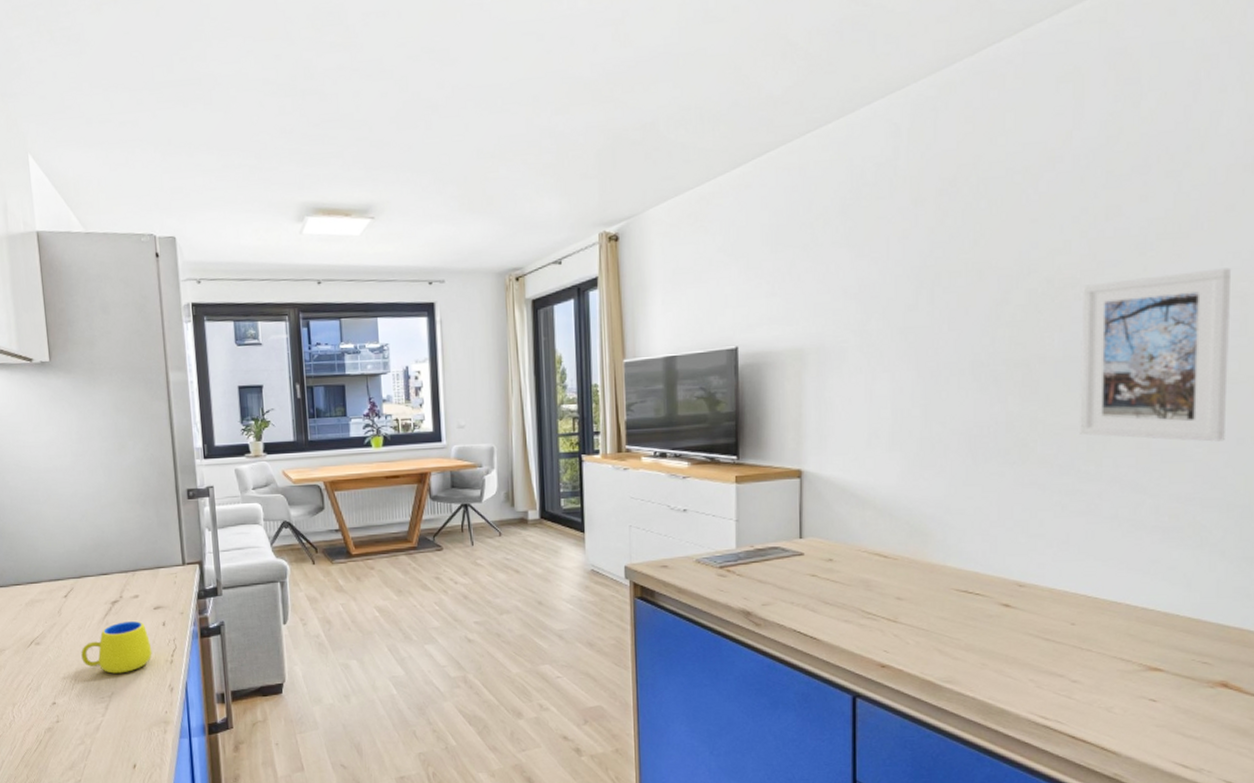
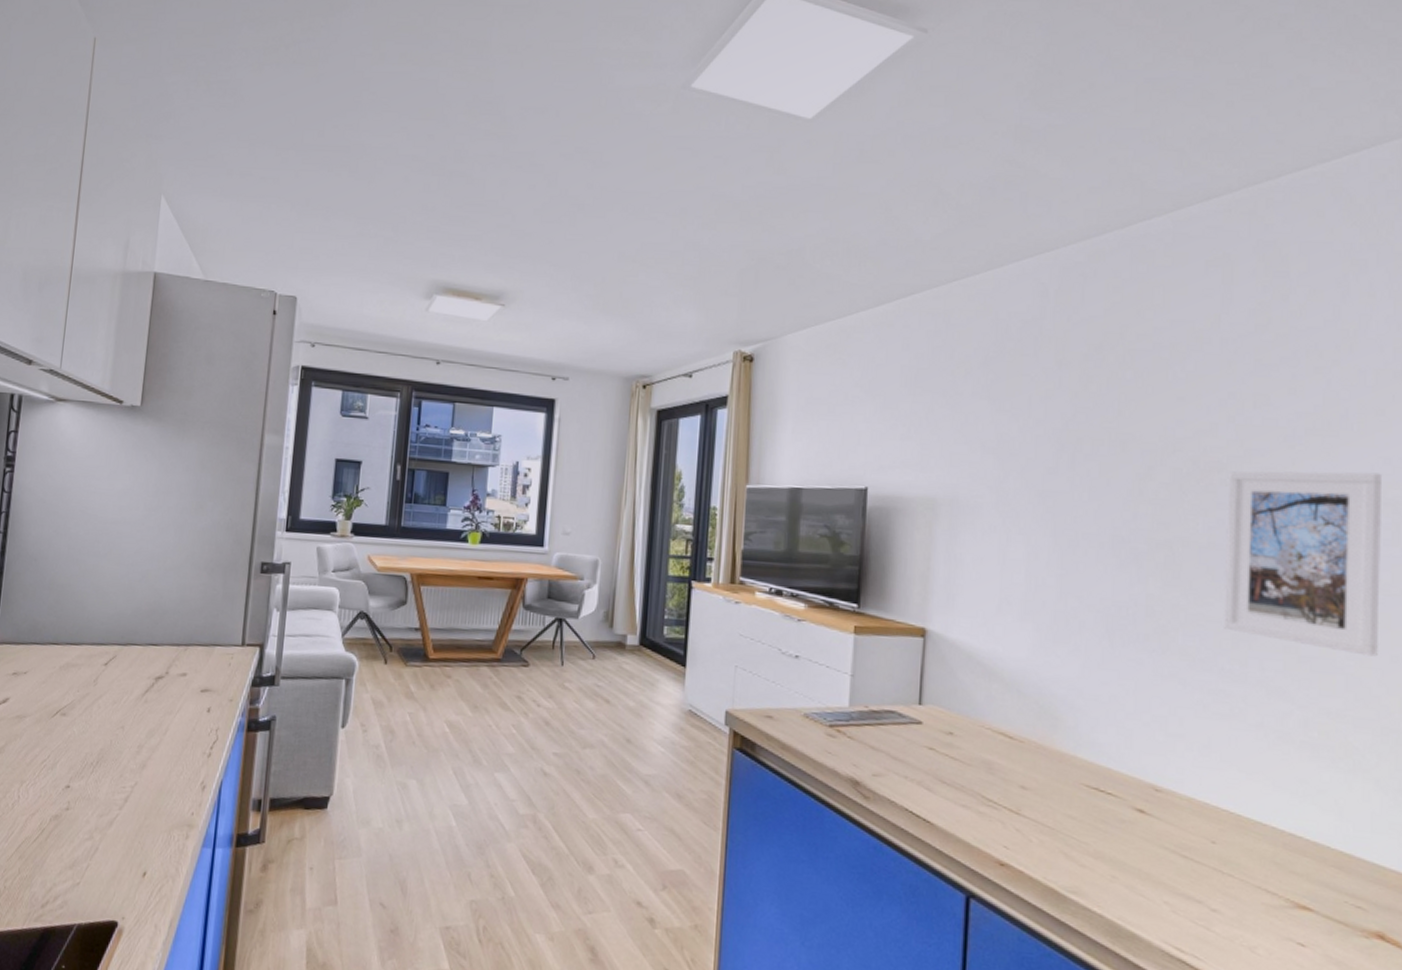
mug: present [81,621,152,674] -> none [109,701,190,762]

